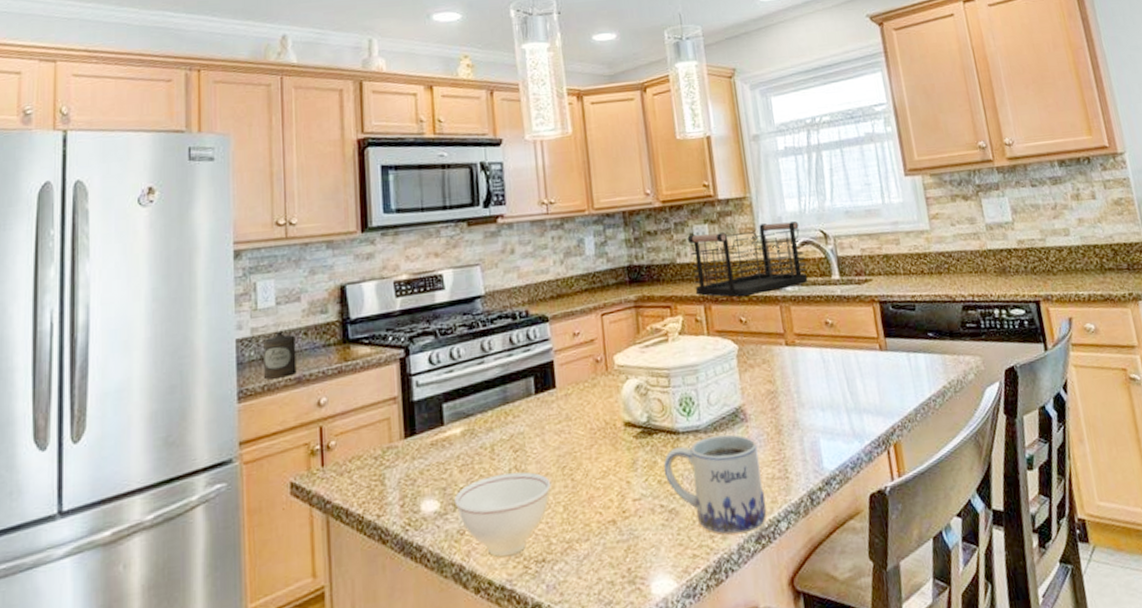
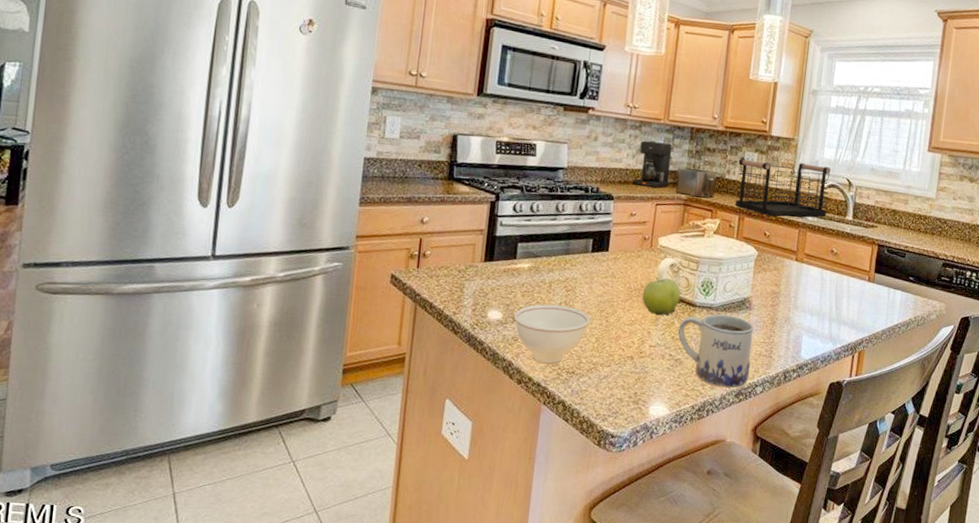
canister: present [263,330,297,380] -> none [382,158,412,196]
coffee maker: none [567,236,611,298] -> present [633,141,672,188]
fruit: none [608,405,658,456] -> present [642,277,681,315]
toaster: none [617,258,669,296] -> present [675,167,717,199]

